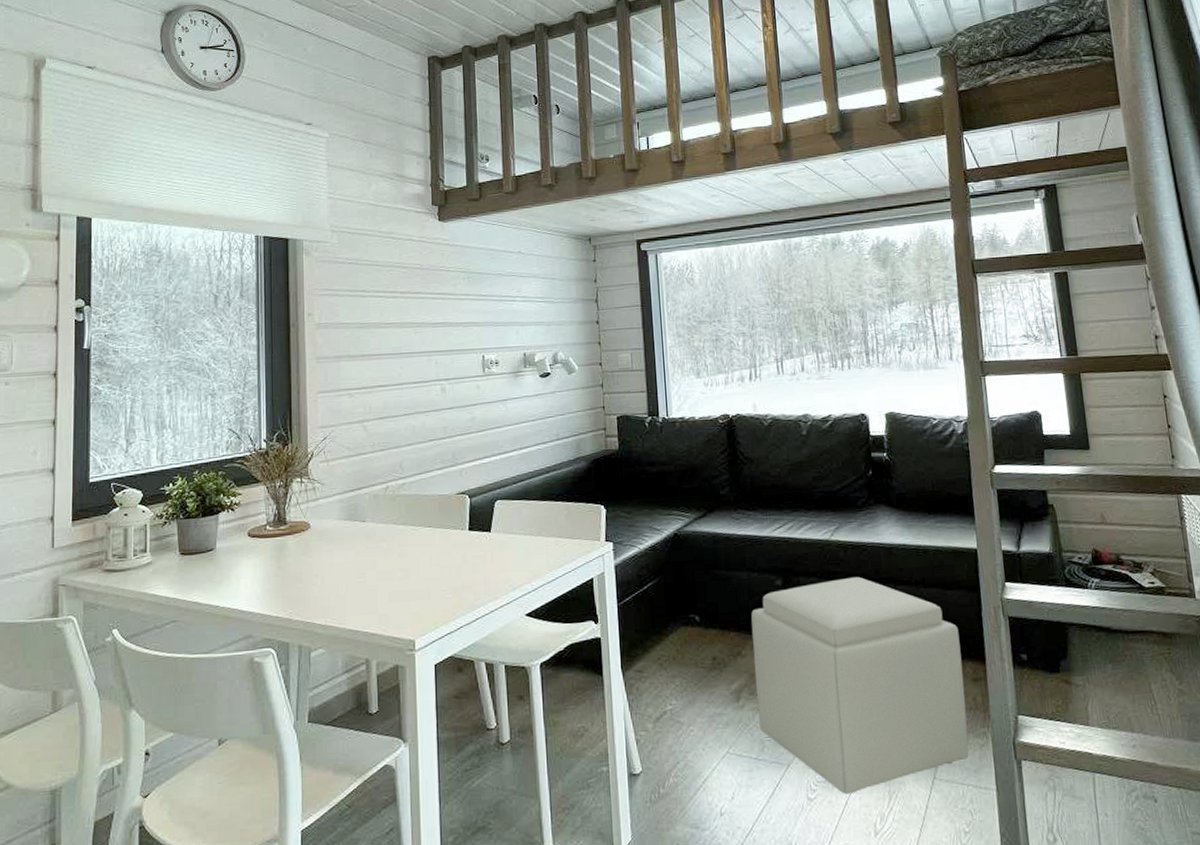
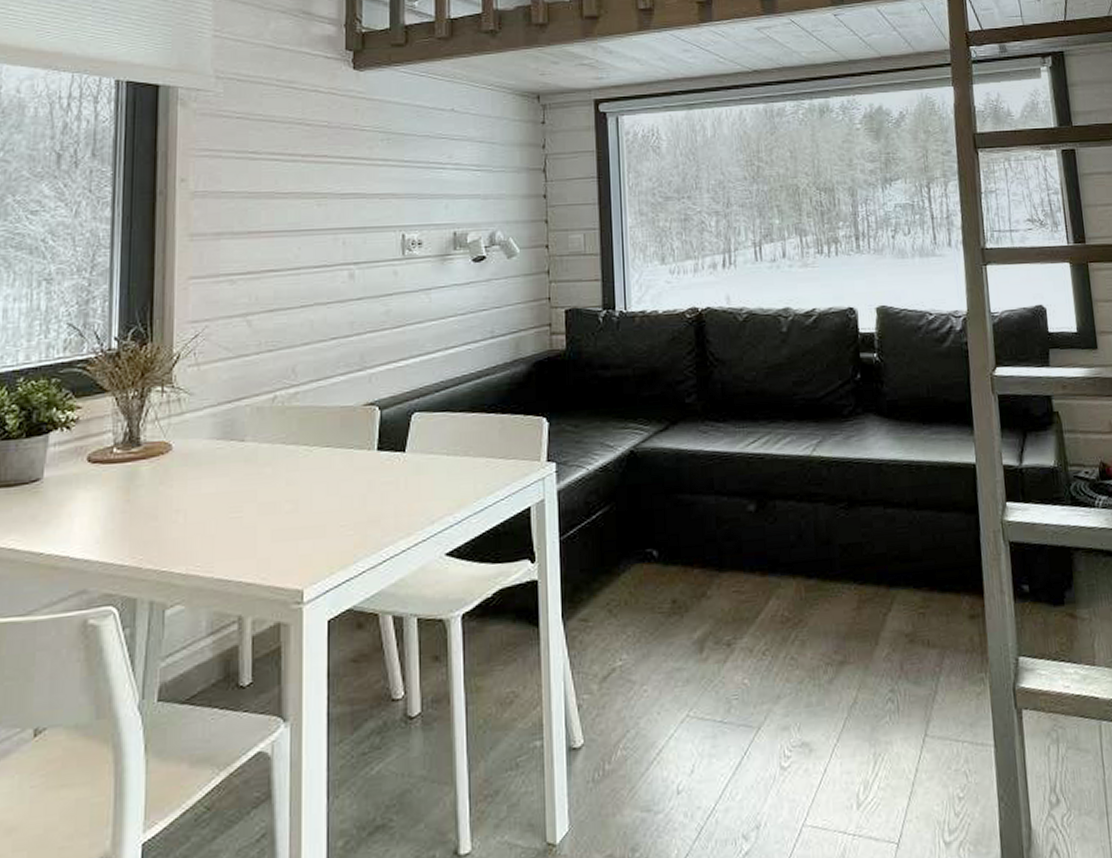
ottoman: present [751,576,969,794] -> none [718,498,964,760]

